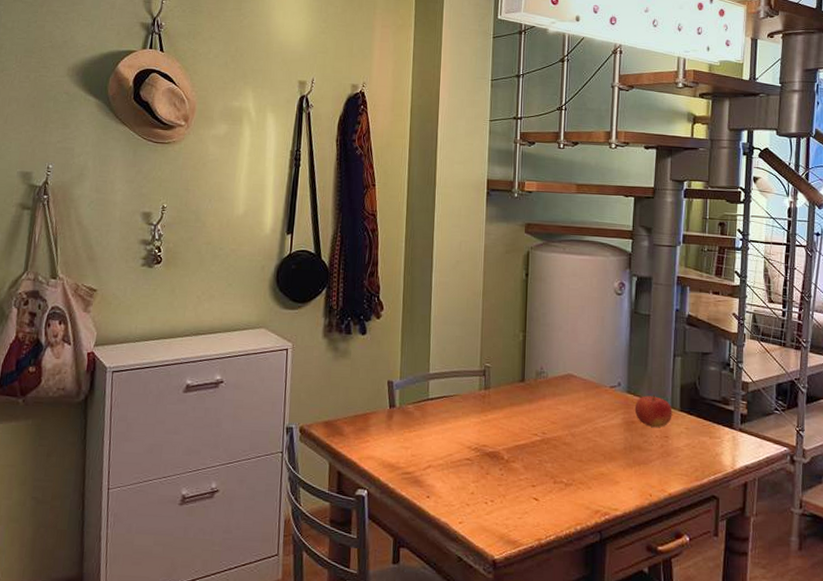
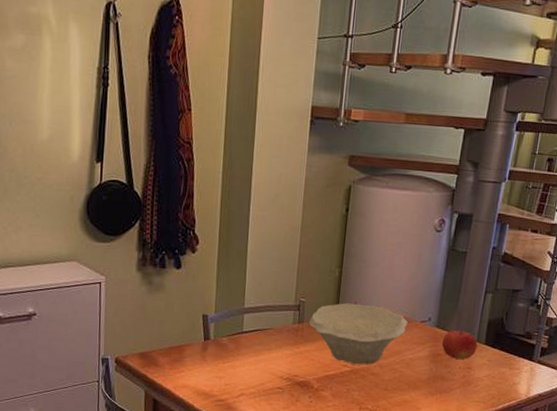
bowl: none [496,368,598,434] -> present [309,303,409,365]

